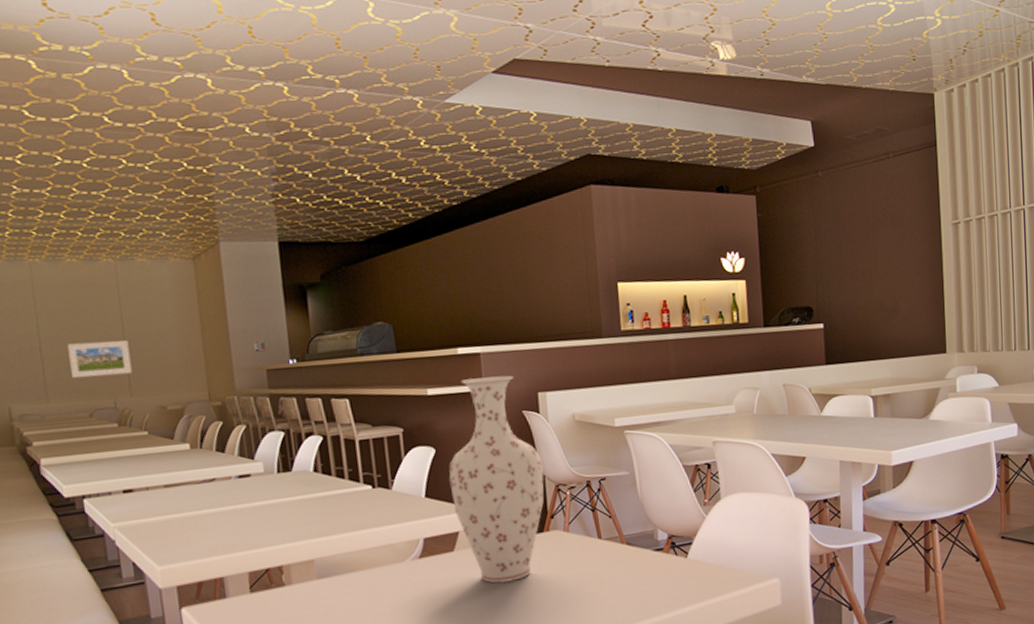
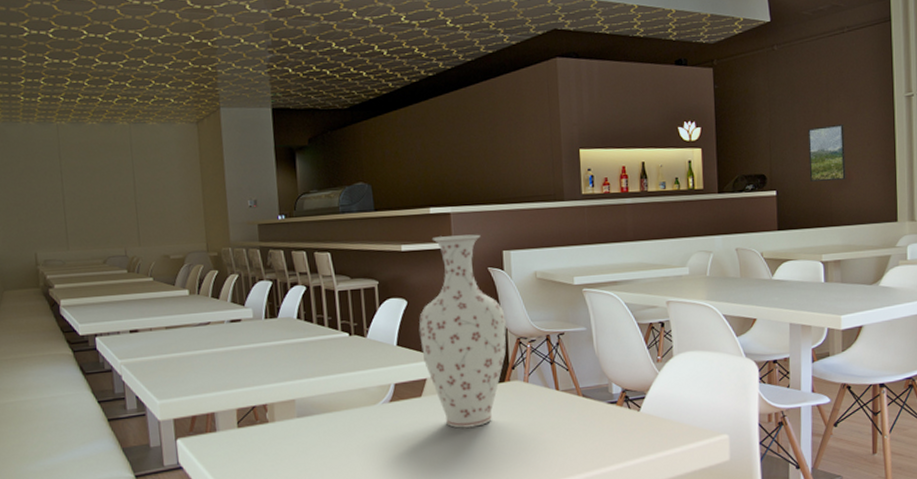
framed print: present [67,340,133,379] -> none [86,195,142,229]
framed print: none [854,252,894,313] -> present [807,123,846,182]

